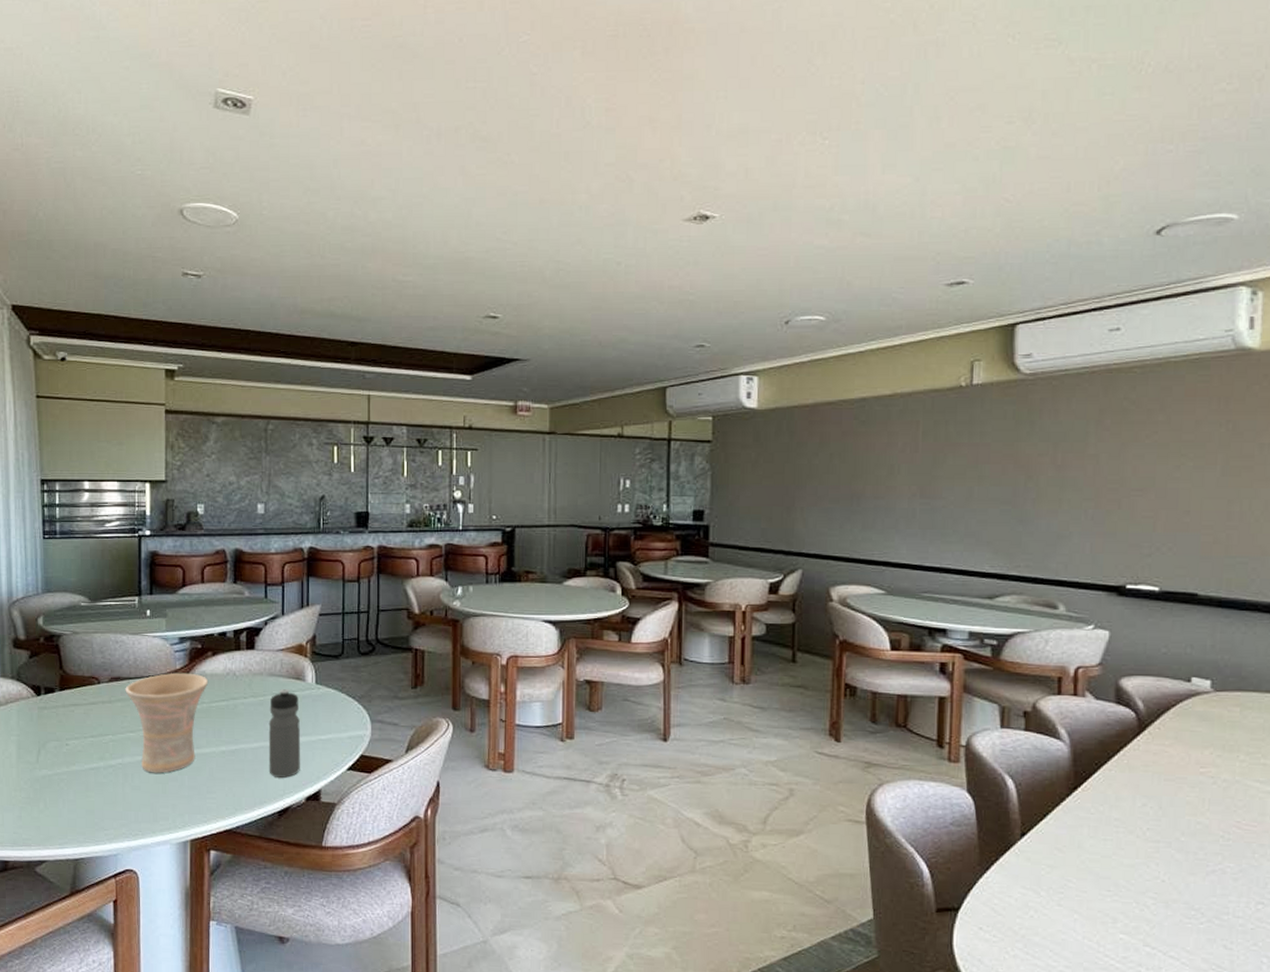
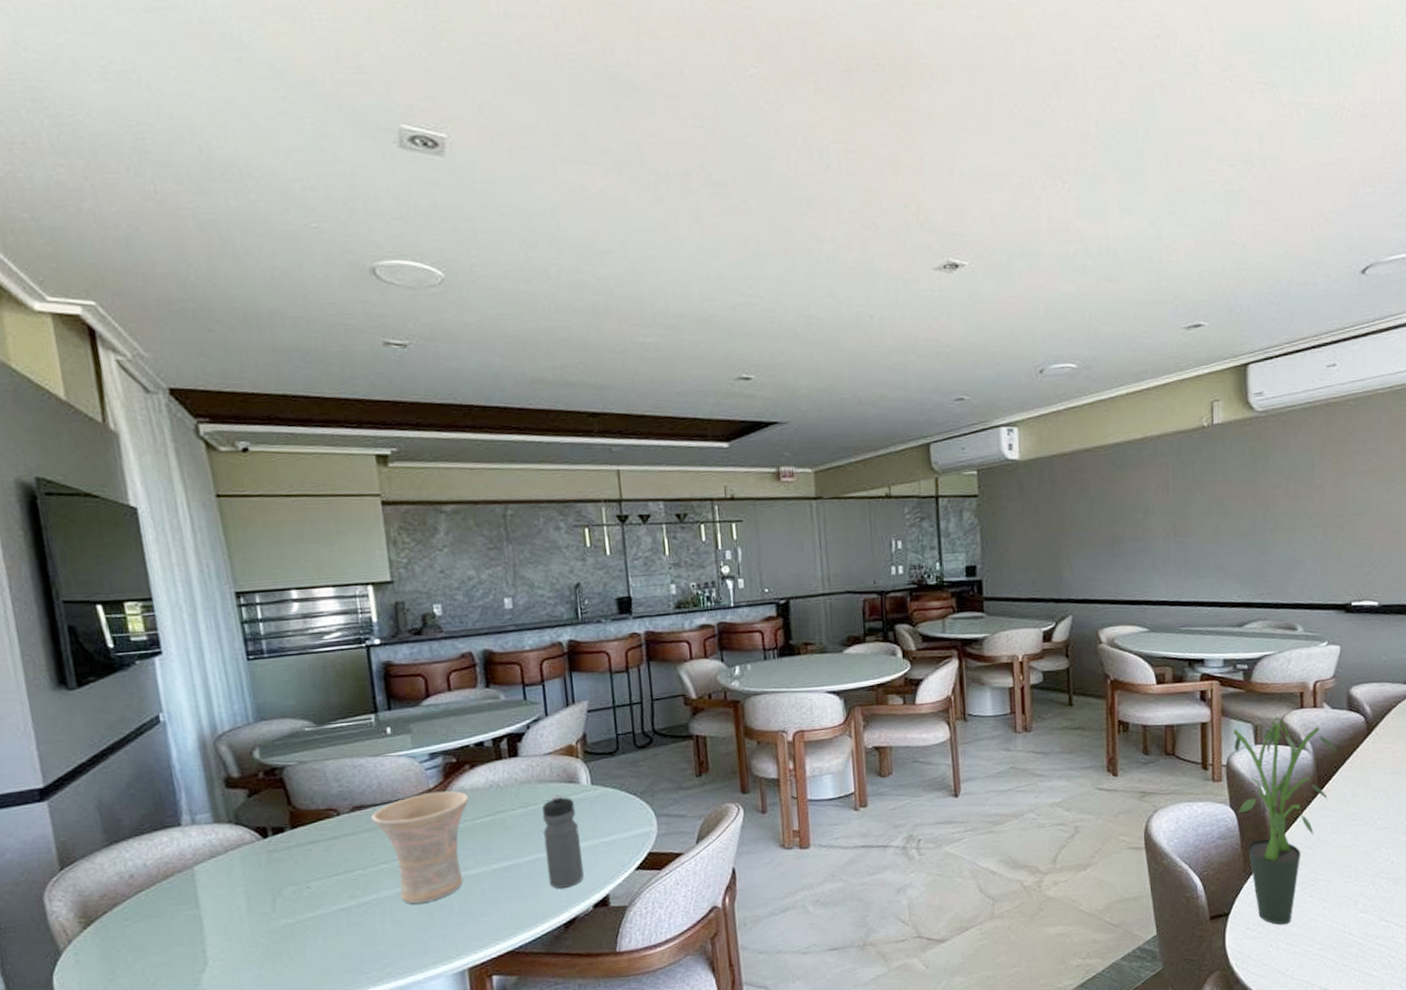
potted plant: none [975,701,1099,932] -> present [1233,717,1336,925]

